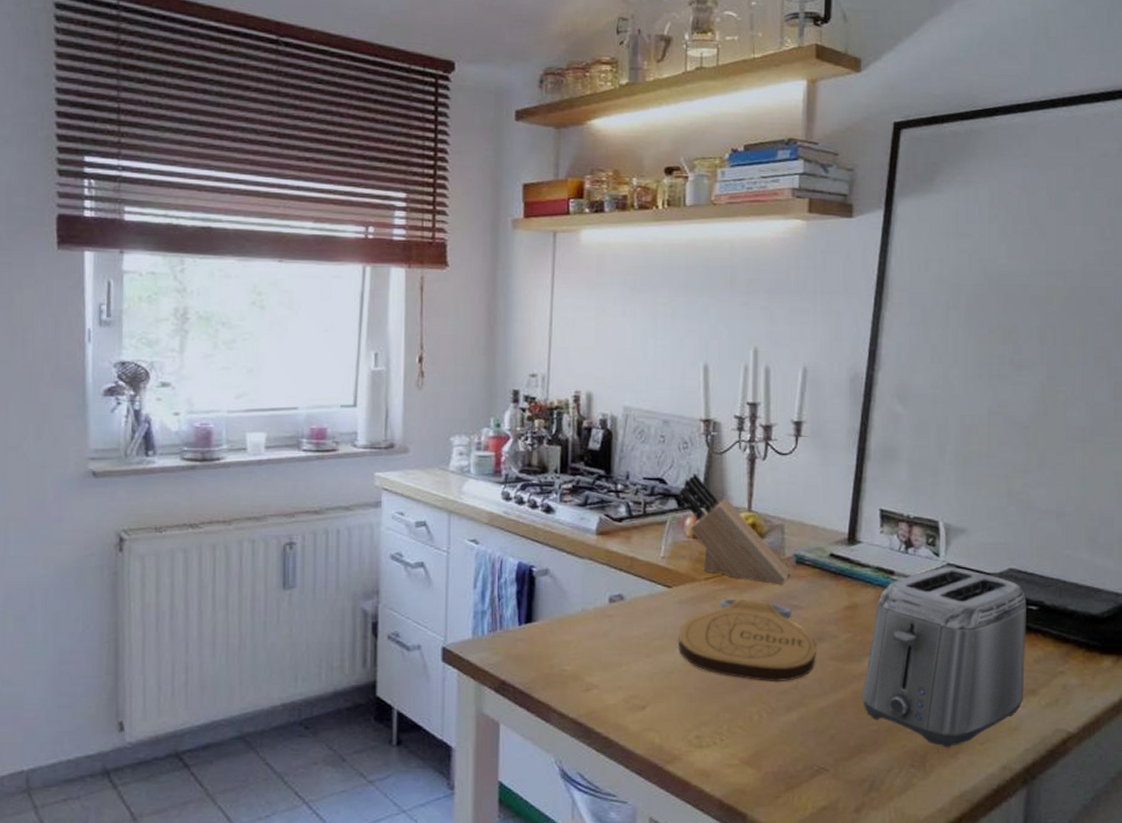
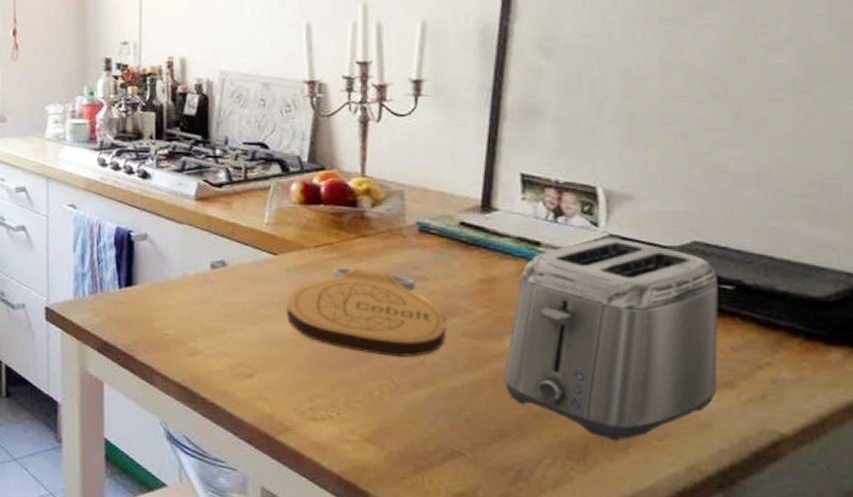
knife block: present [679,473,790,584] -> none [282,137,413,254]

